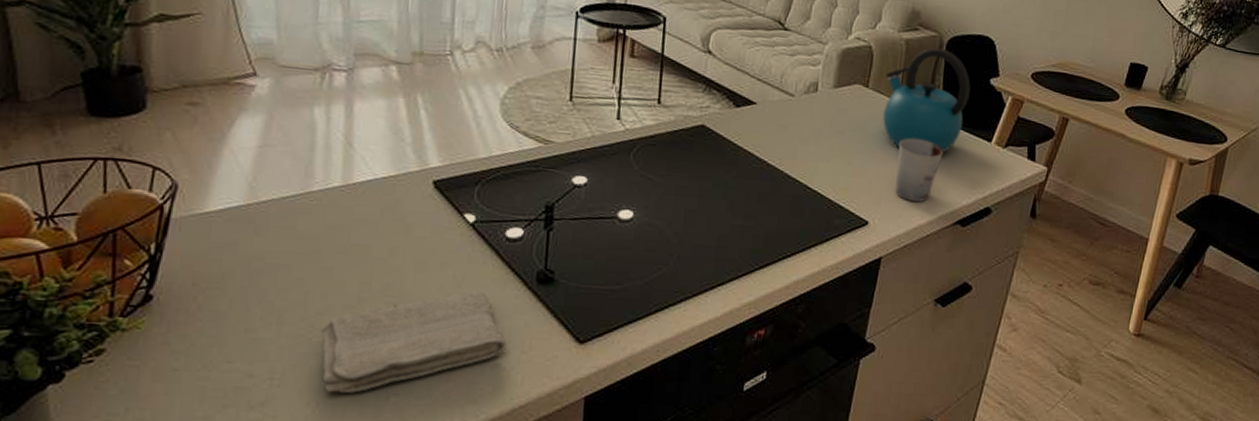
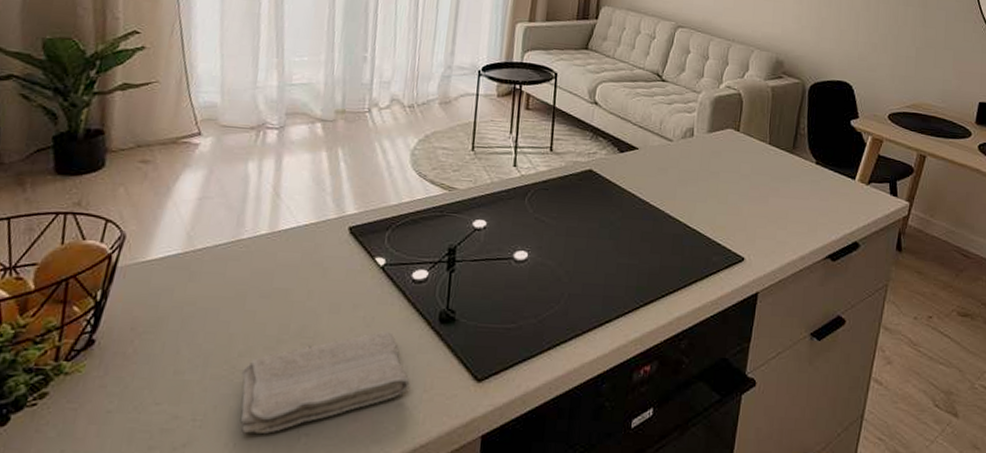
kettle: present [883,48,971,152] -> none [754,93,833,190]
cup: present [895,138,944,202] -> none [768,177,811,238]

